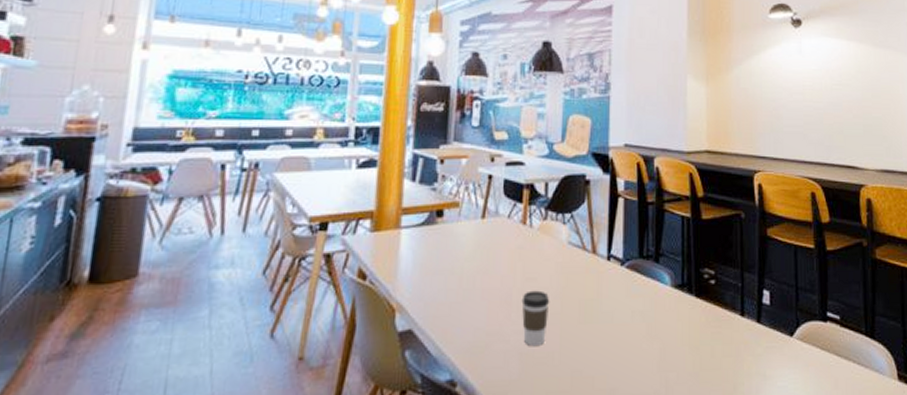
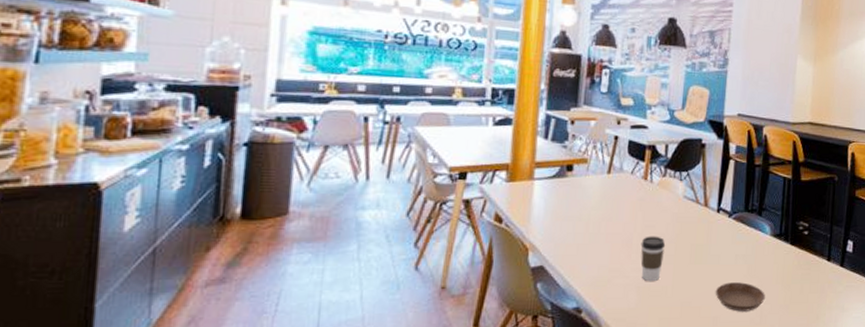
saucer: none [610,345,670,382] -> present [715,282,765,312]

